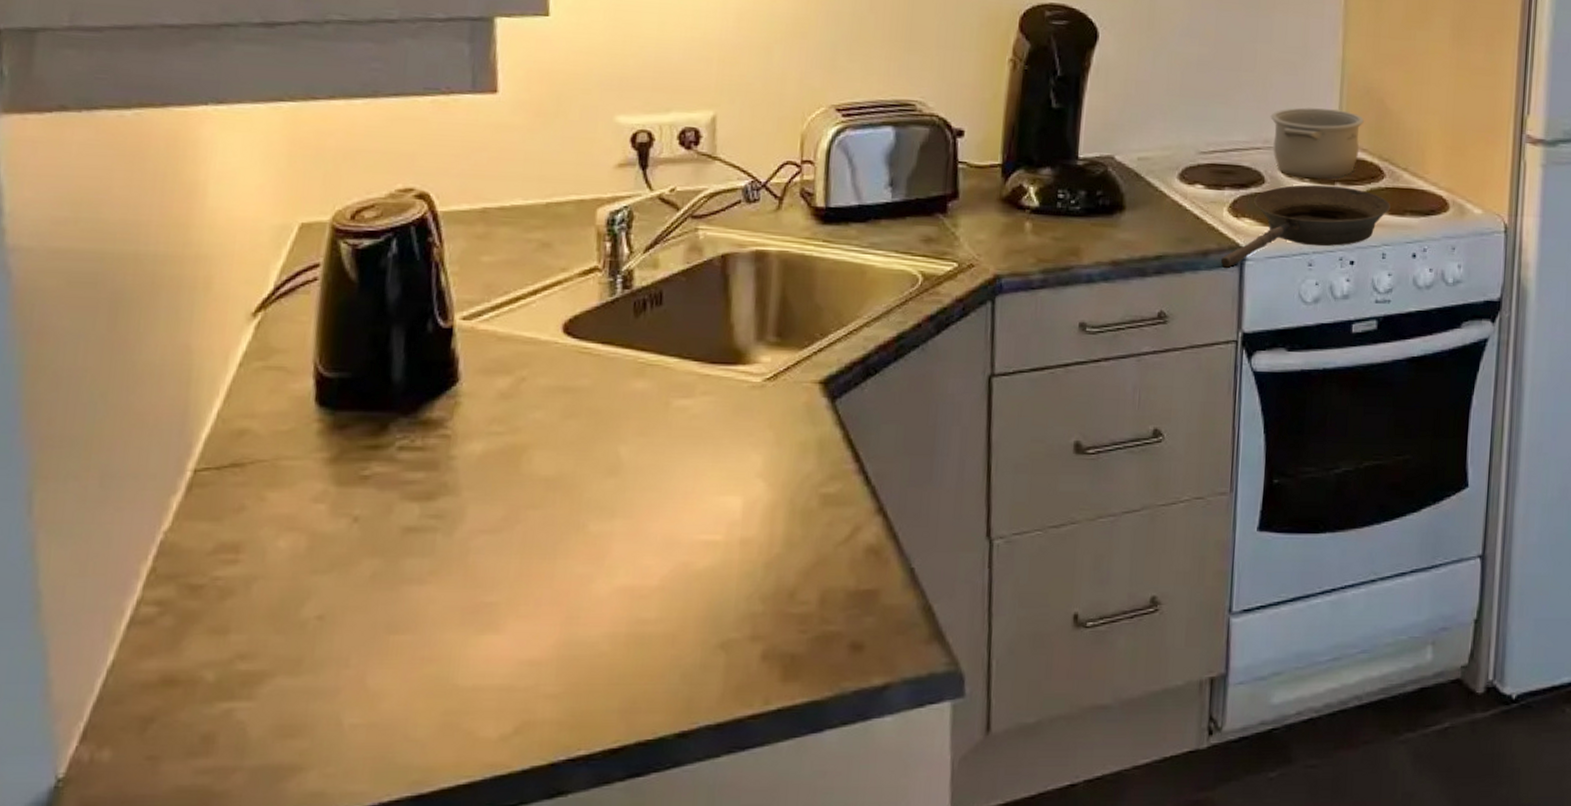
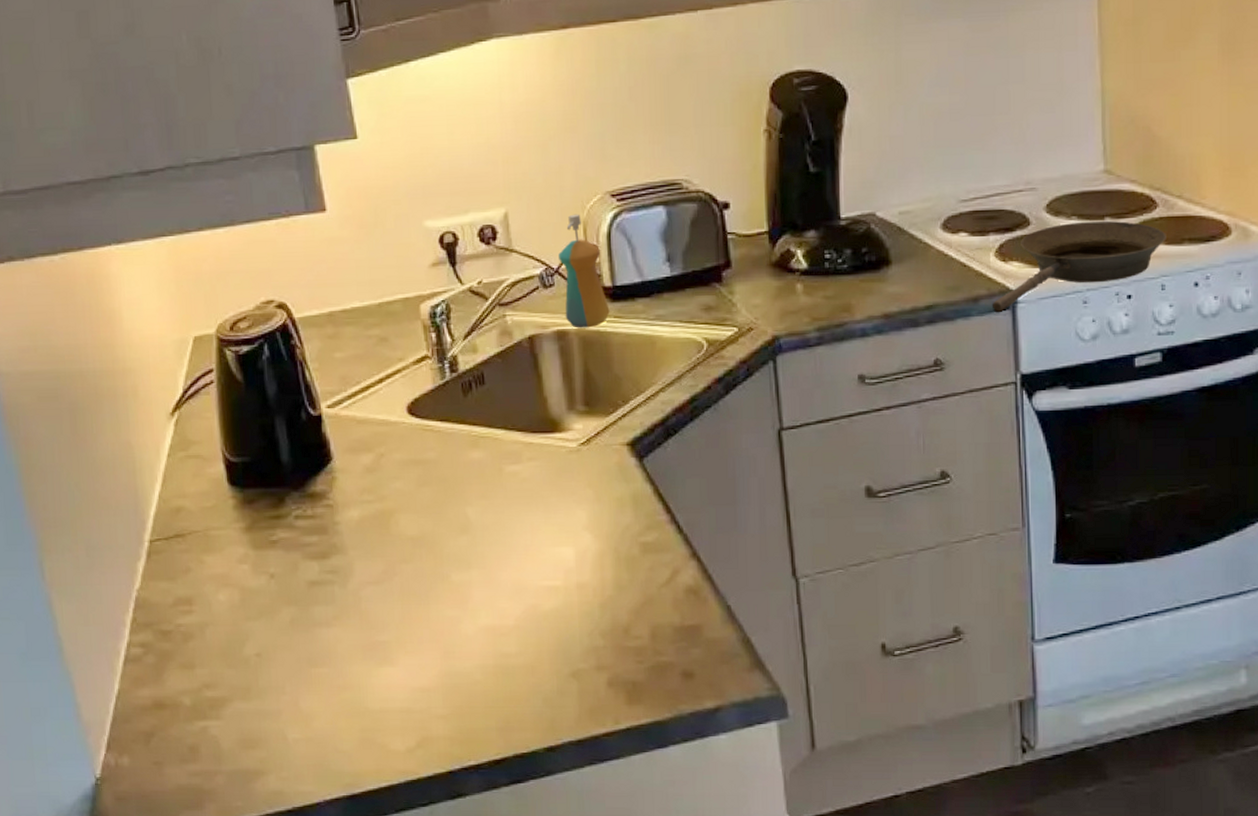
soap dispenser: none [767,125,819,251] -> present [558,214,610,328]
cooking pot: present [1270,107,1364,179] -> none [1030,142,1130,215]

